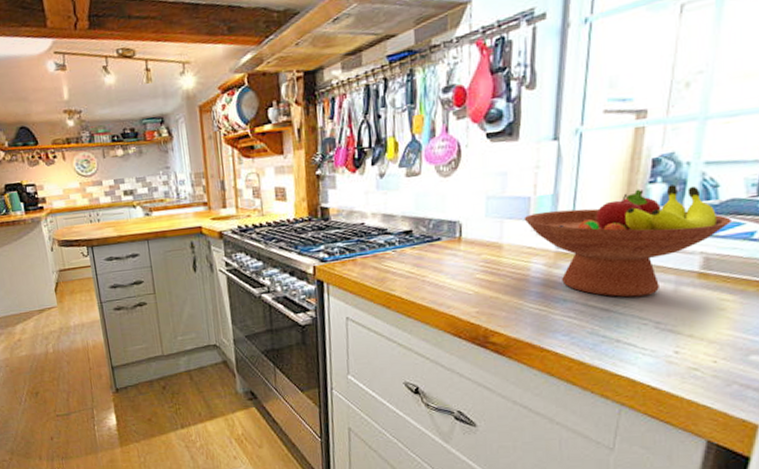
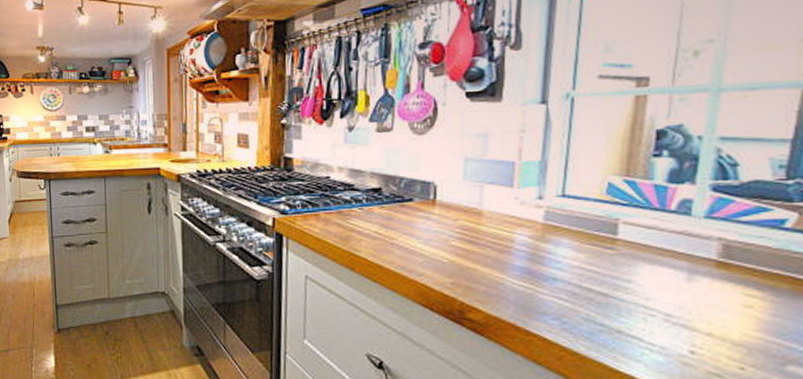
fruit bowl: present [524,184,731,298] -> none [507,160,756,283]

